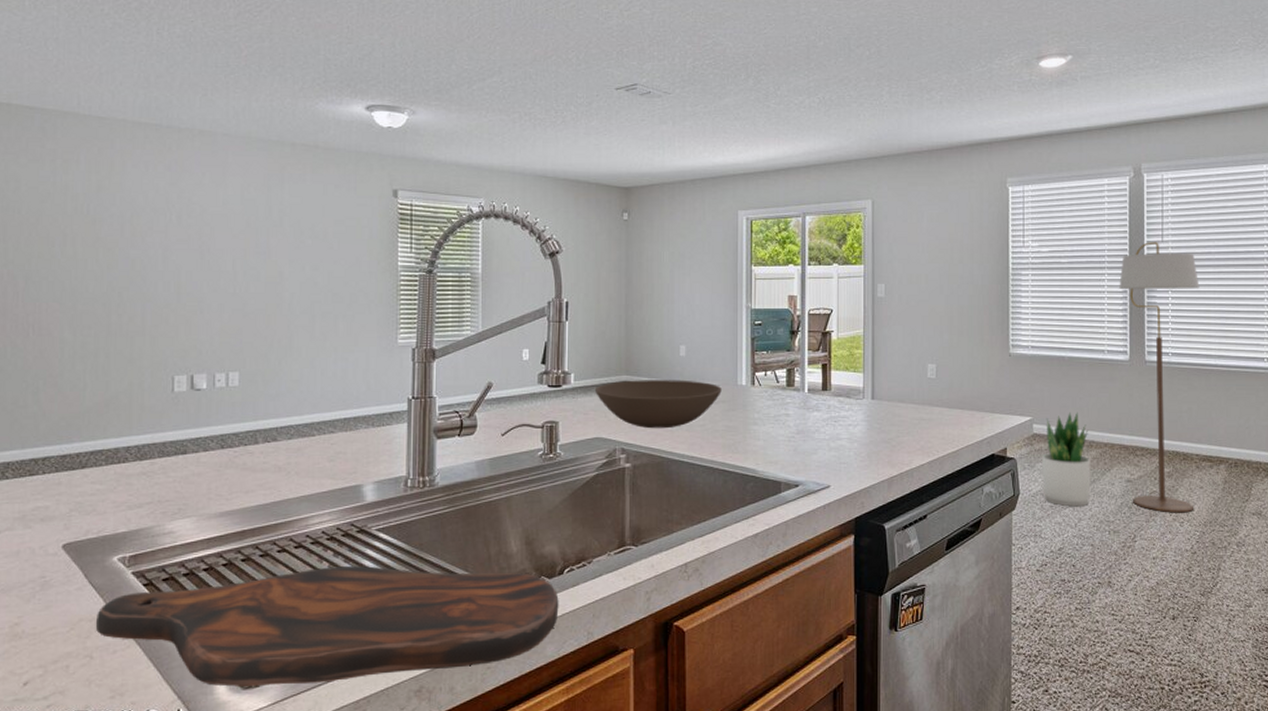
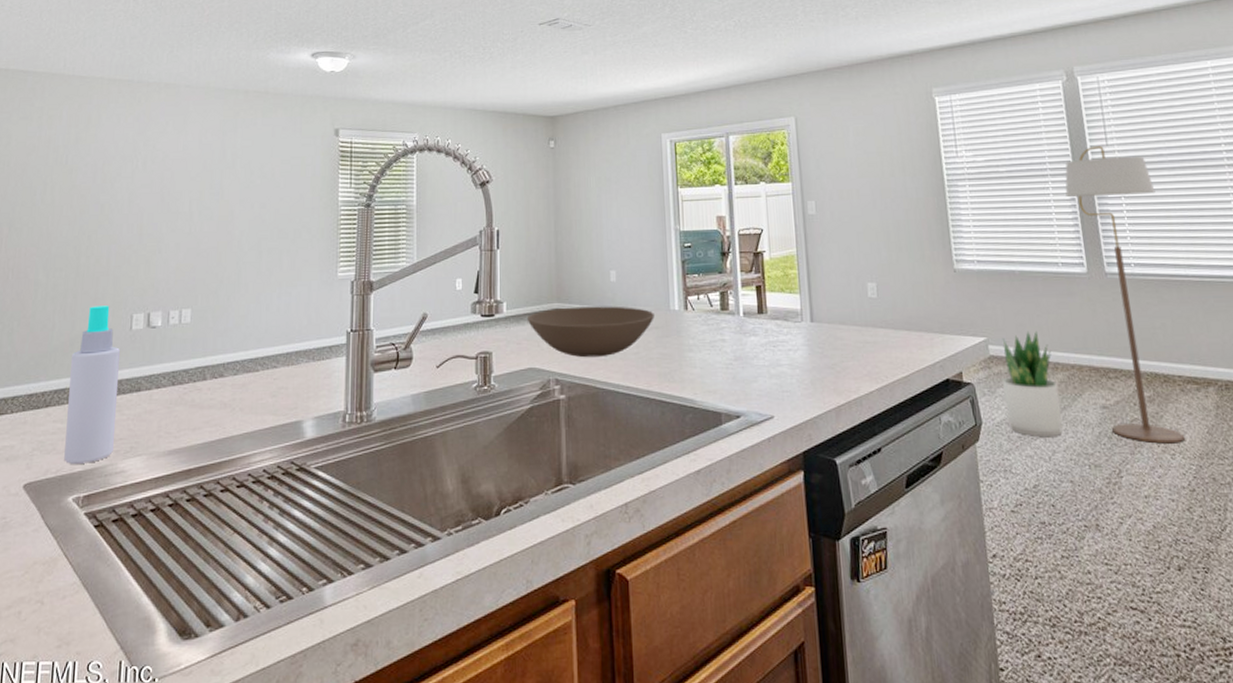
cutting board: present [95,566,559,687] -> none [48,506,496,637]
spray bottle: none [106,366,162,526] -> present [64,306,120,465]

